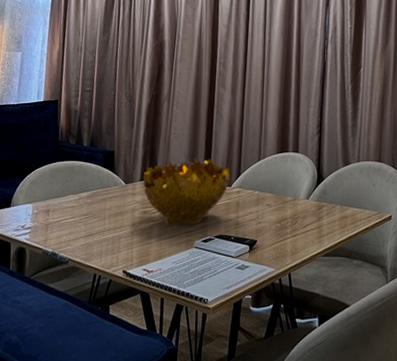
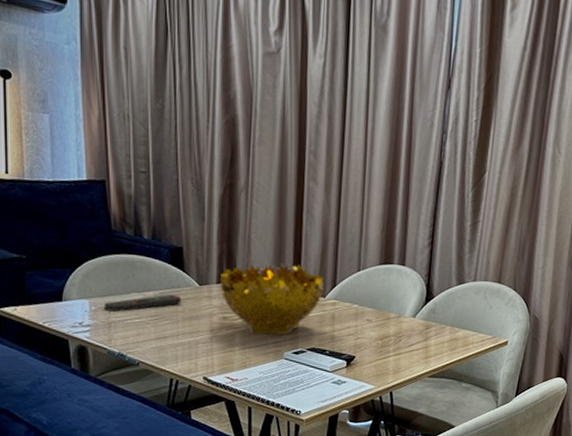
remote control: none [45,194,110,213] -> present [105,295,182,312]

